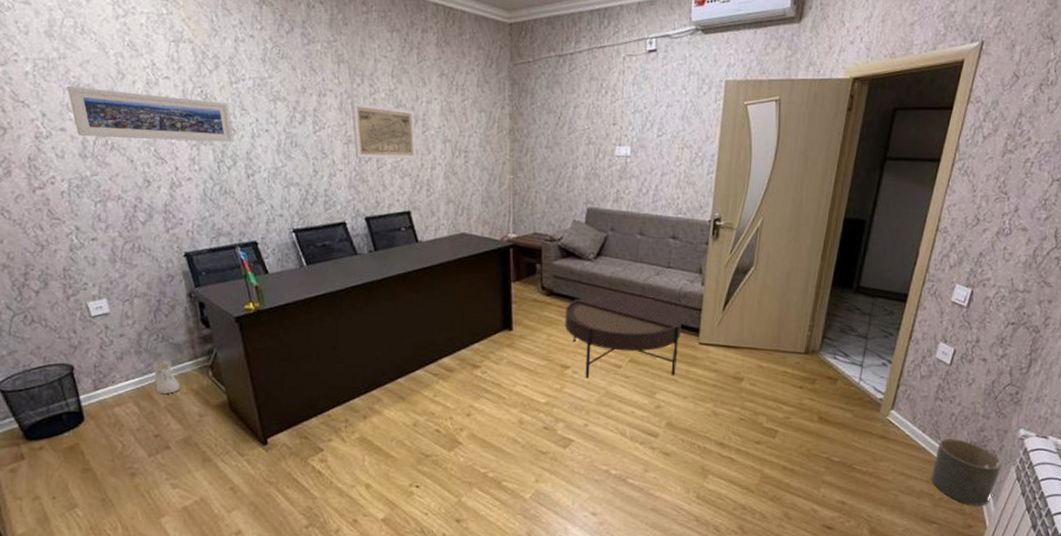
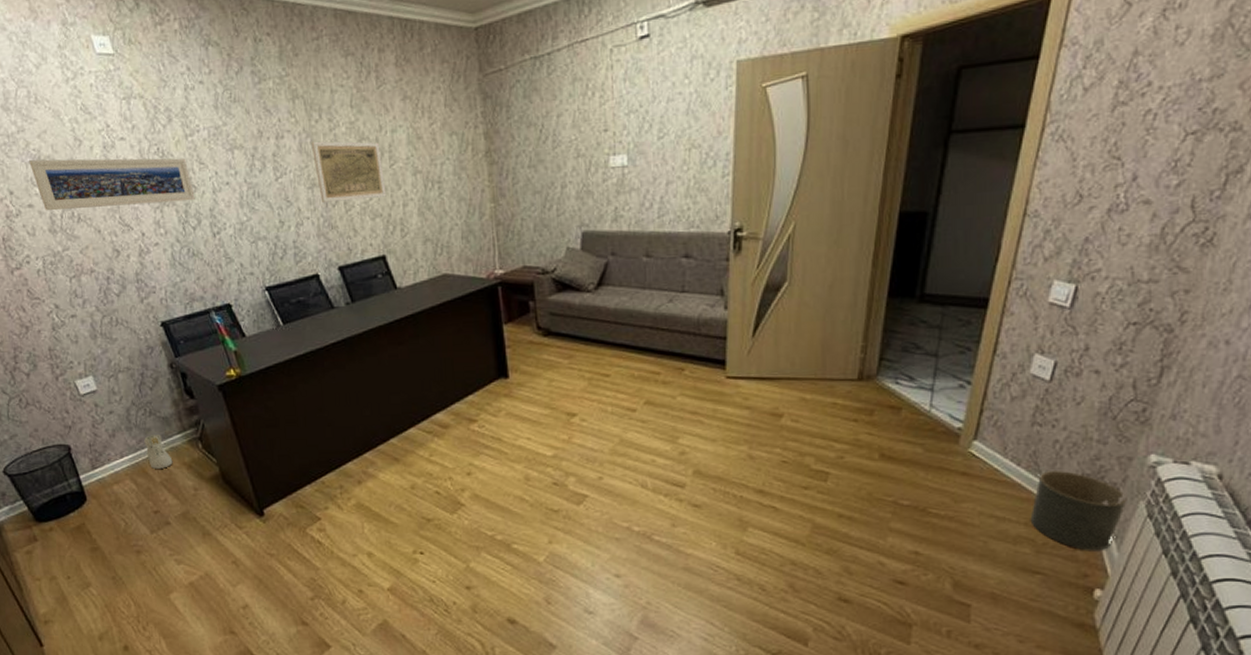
coffee table: present [565,294,682,378] -> none [566,328,704,426]

